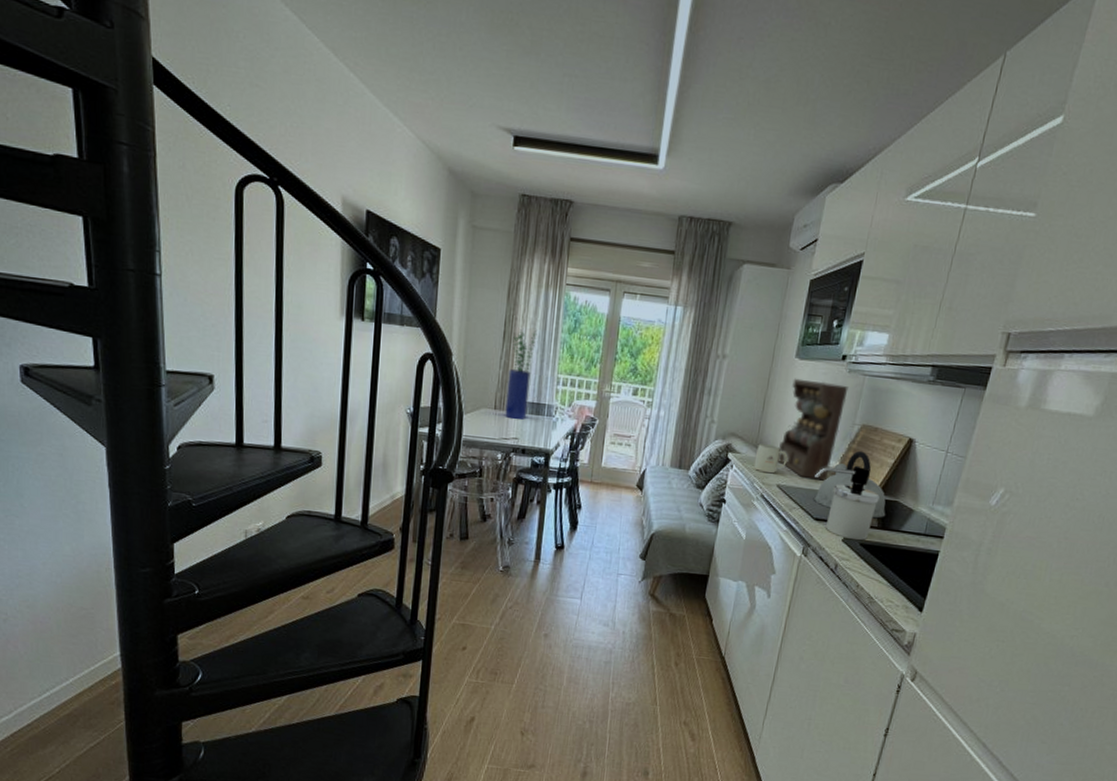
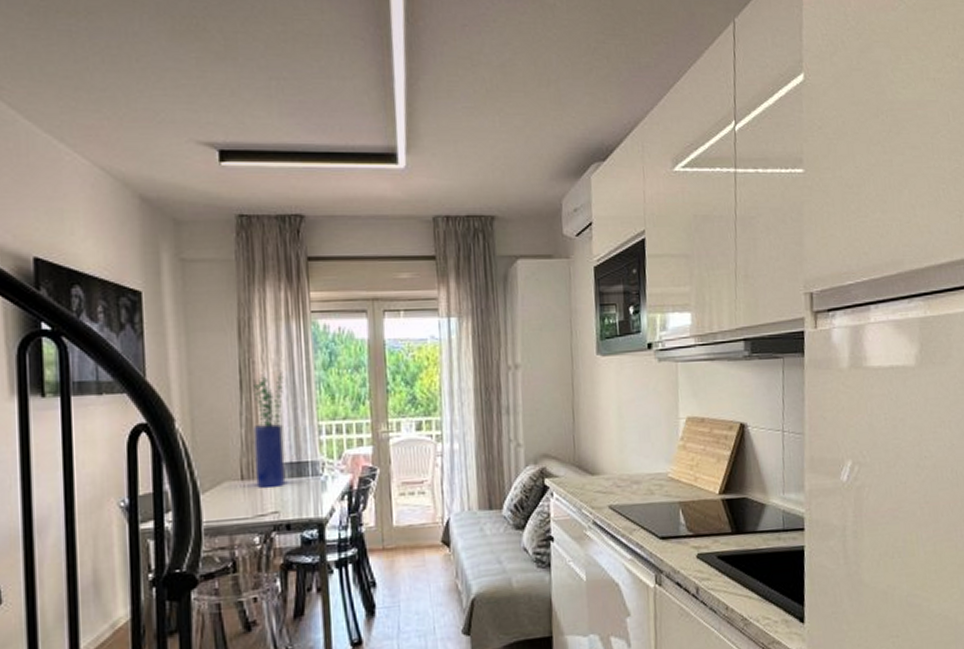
mug: present [753,444,788,474] -> none [576,460,614,495]
spice rack: present [777,378,849,481] -> none [600,376,664,492]
kettle: present [814,450,886,519] -> none [654,447,737,523]
soap dispenser: present [815,466,880,541] -> none [649,466,726,555]

